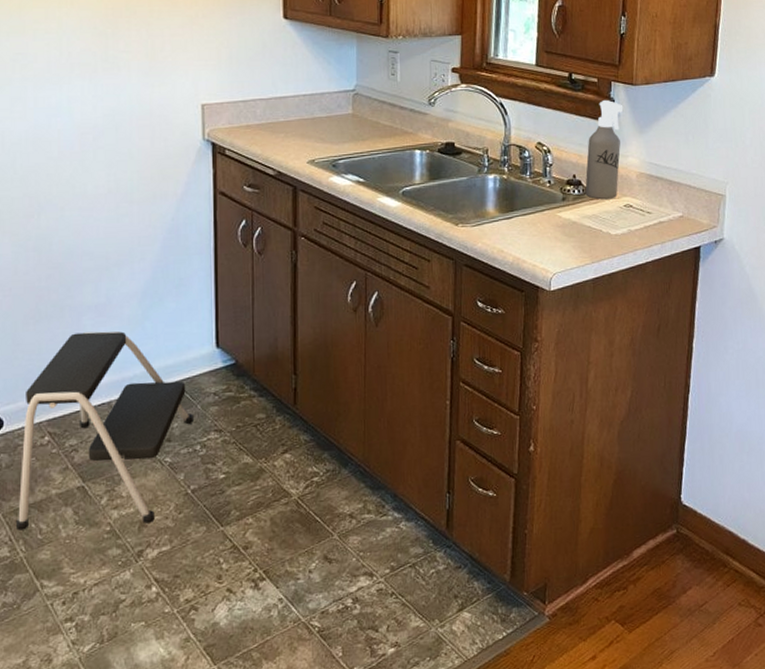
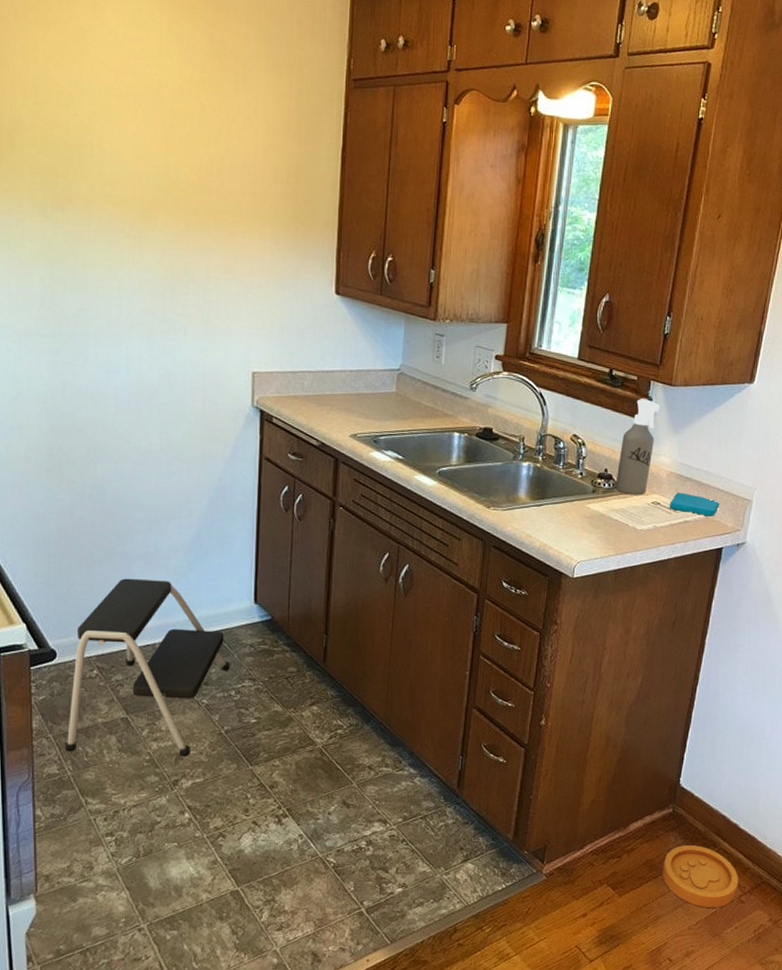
sponge: none [643,192,694,215] -> present [670,492,720,517]
pet bowl: none [672,567,754,636] -> present [662,845,739,908]

